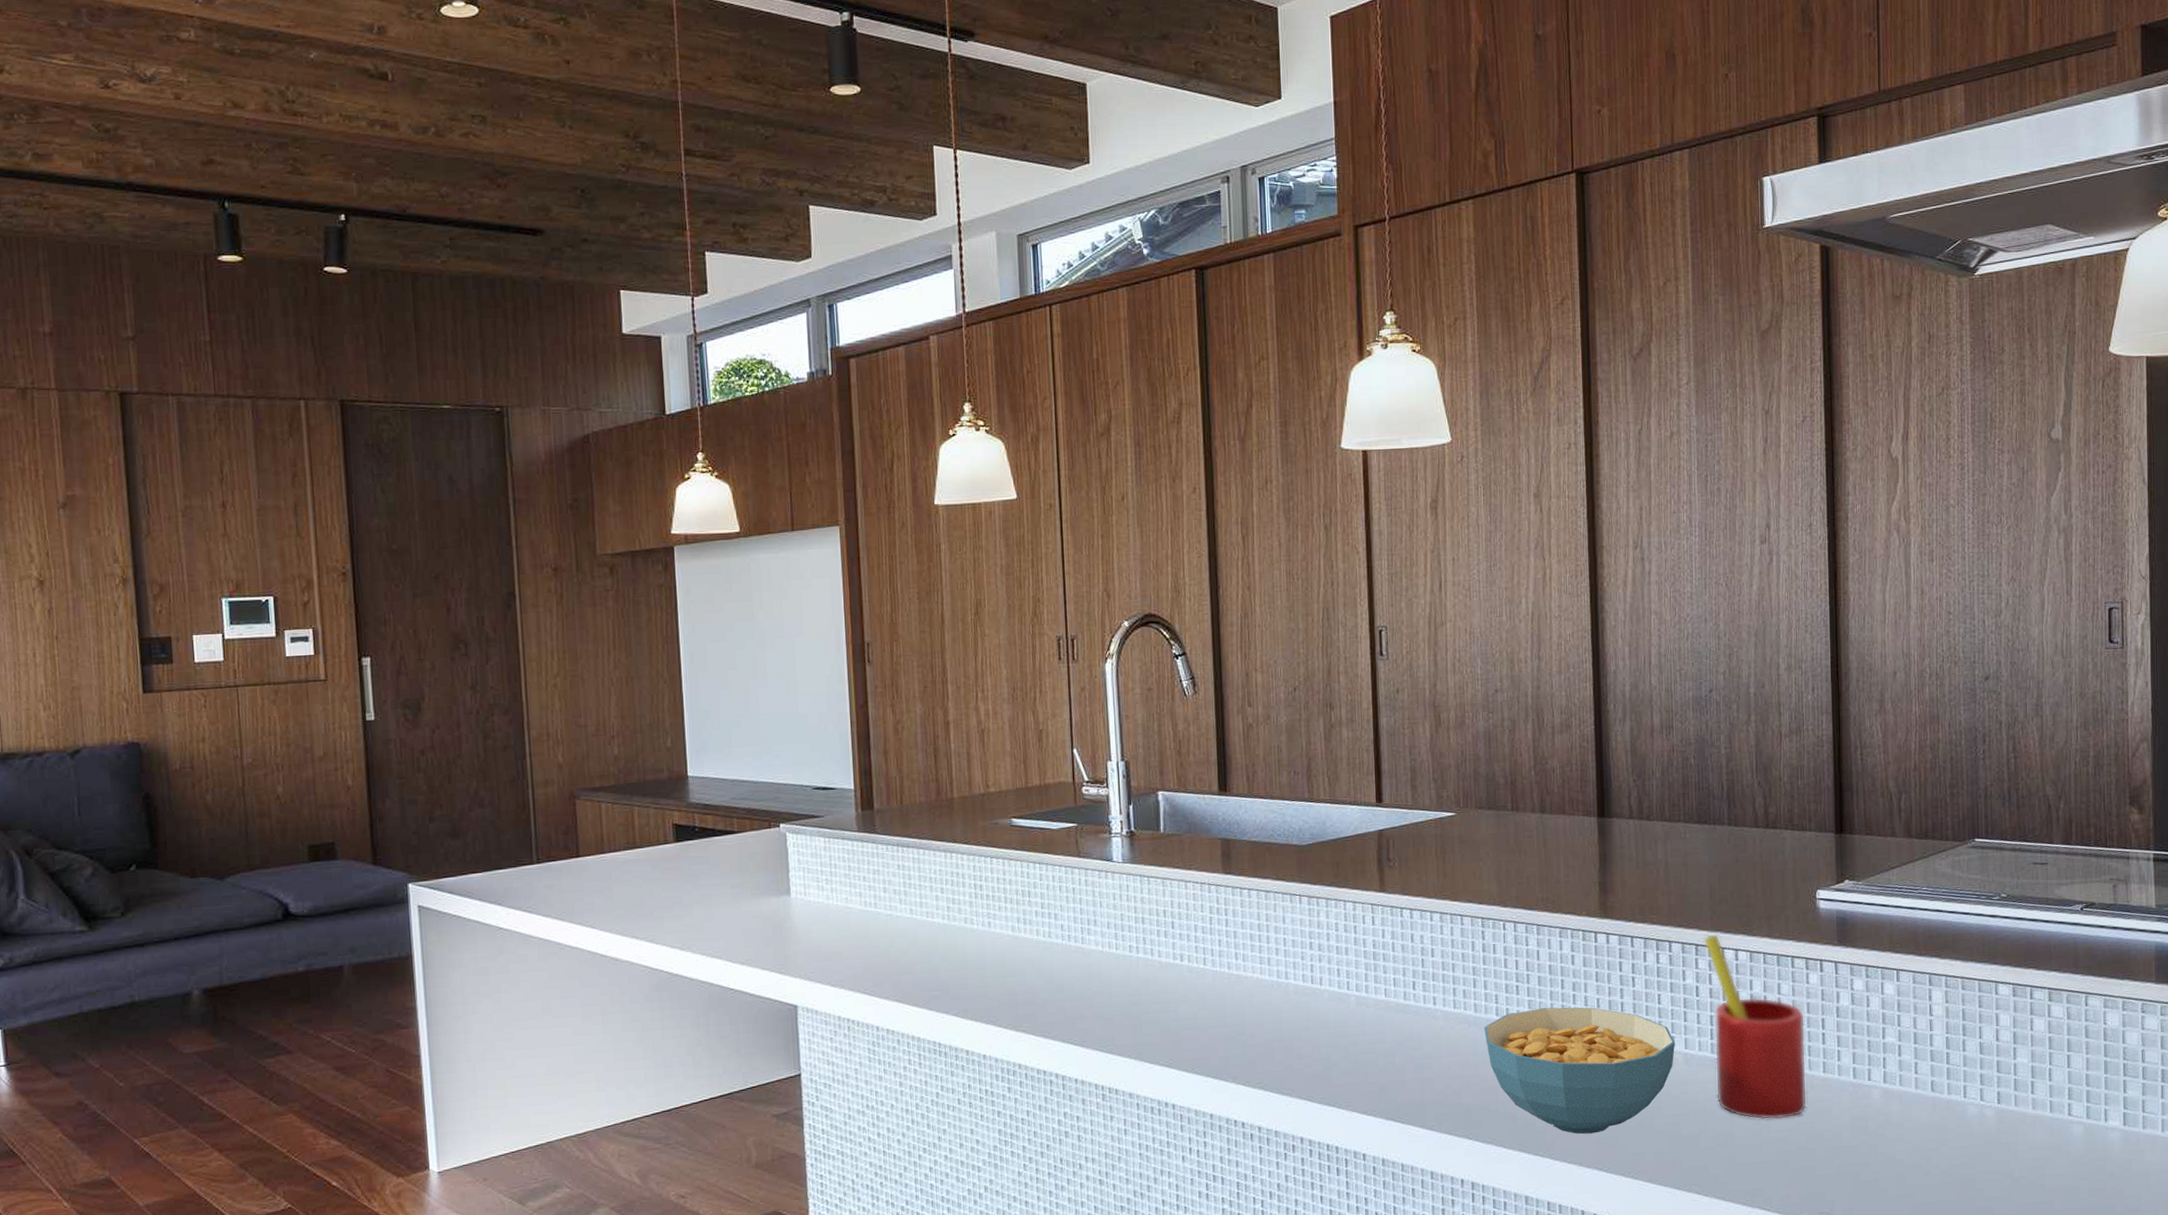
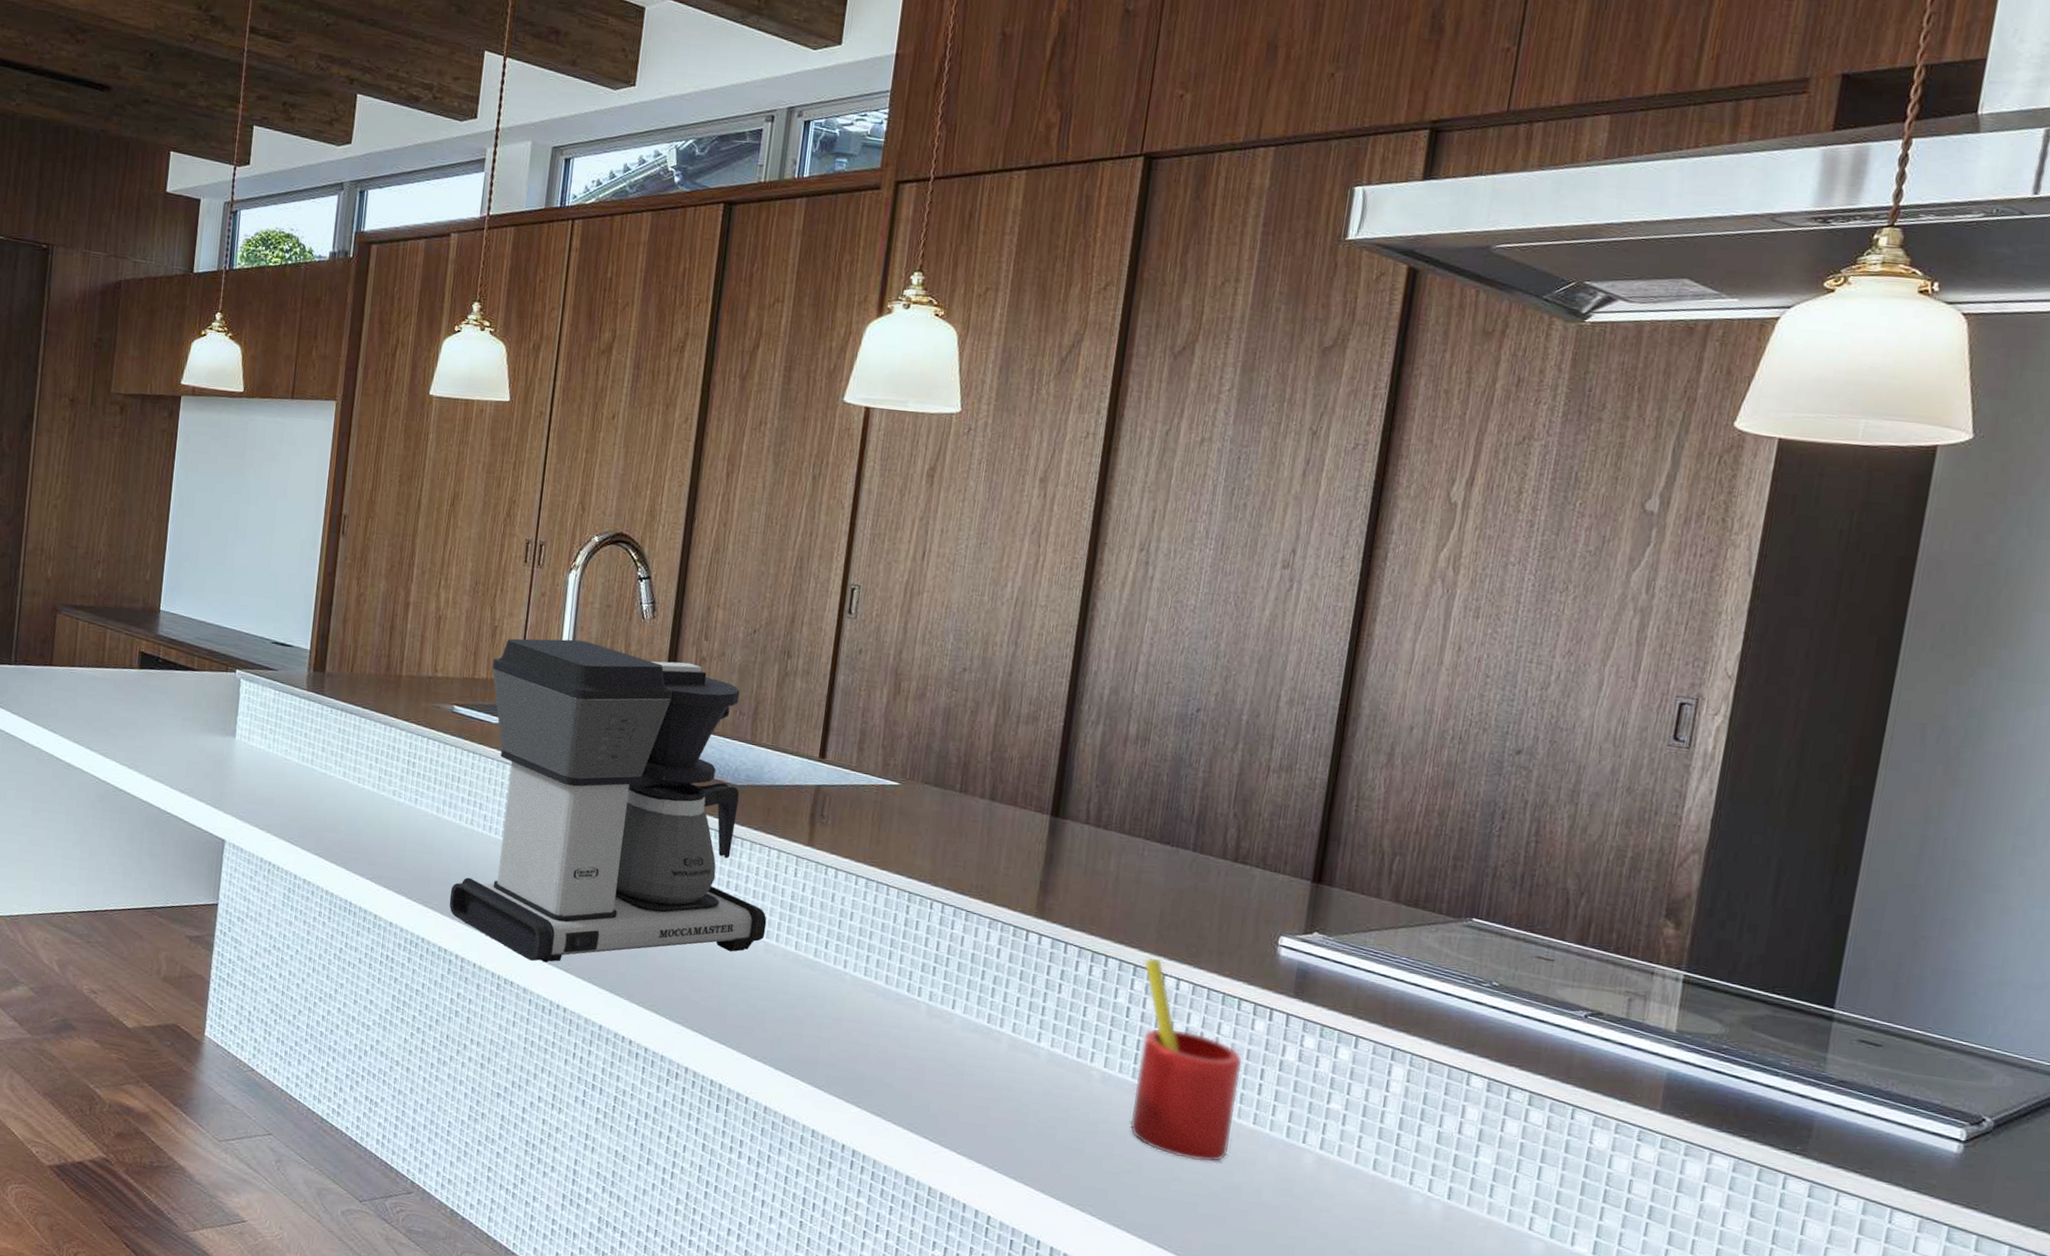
coffee maker: none [1039,728,1355,1064] -> present [449,638,767,963]
cereal bowl: present [1484,1007,1676,1134] -> none [892,992,1095,1131]

